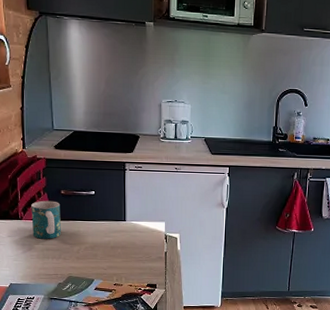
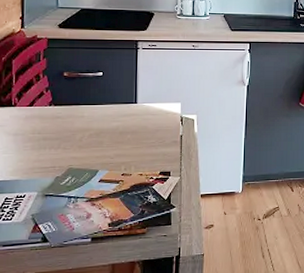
mug: present [31,200,61,239] -> none [27,84,63,127]

